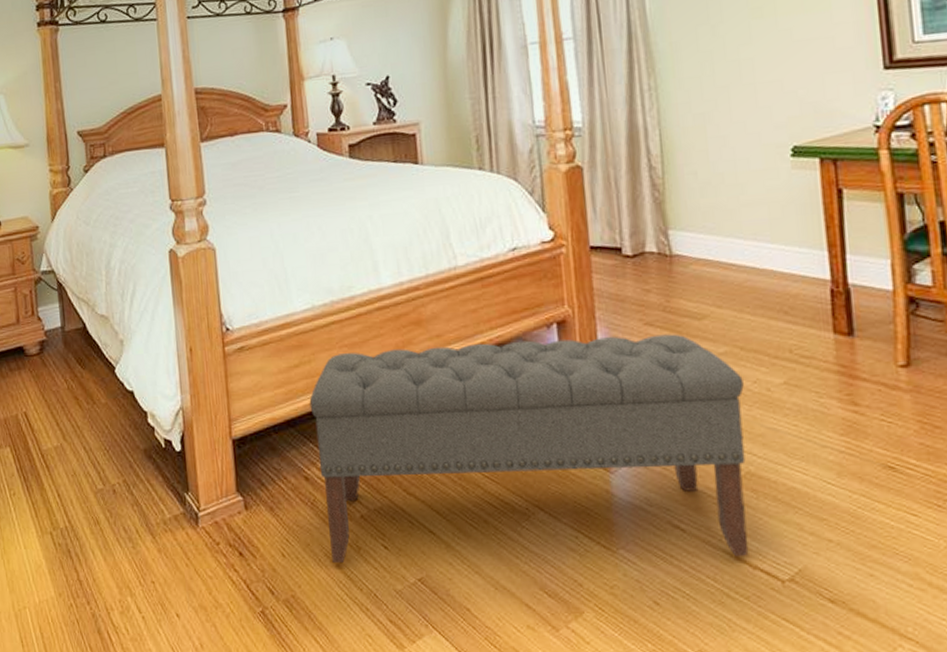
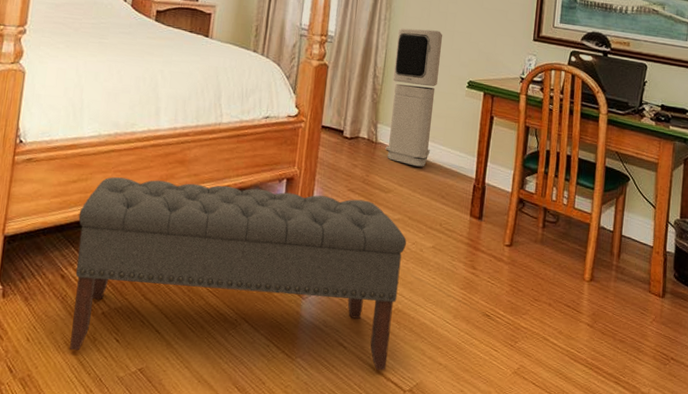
air purifier: none [672,87,754,278] -> present [385,28,443,167]

